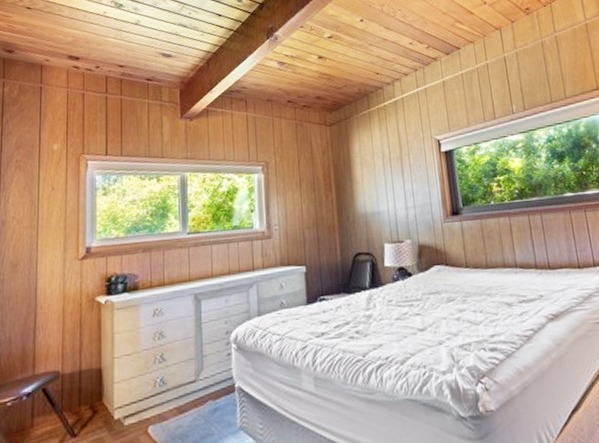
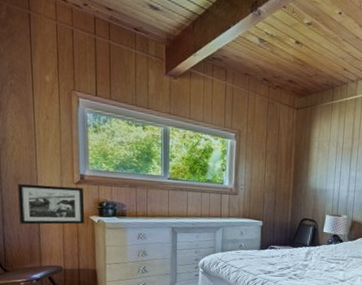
picture frame: none [13,263,90,322] -> present [18,184,85,225]

